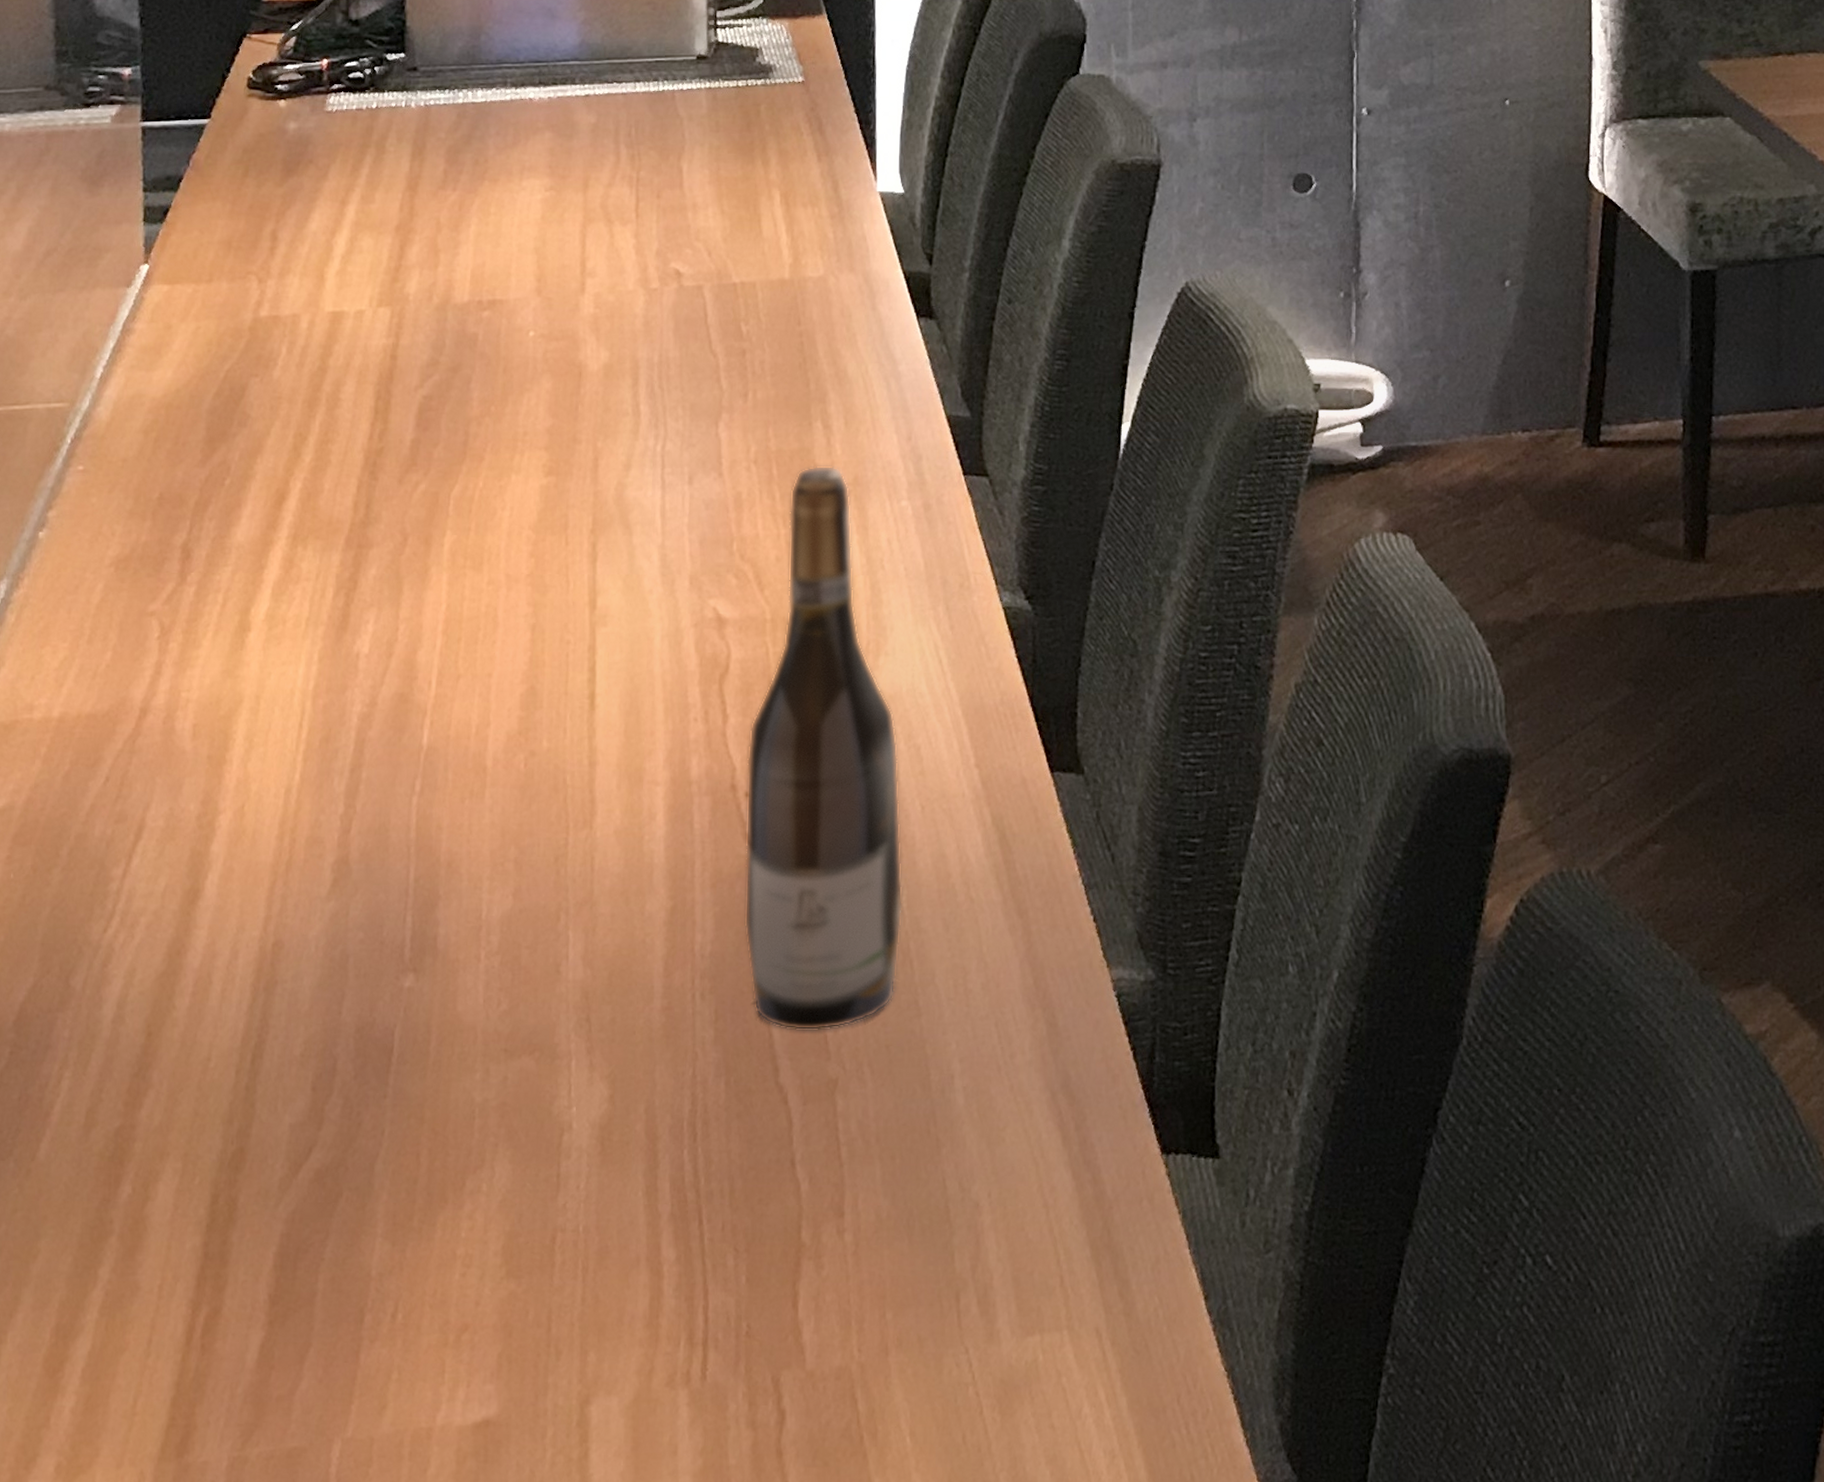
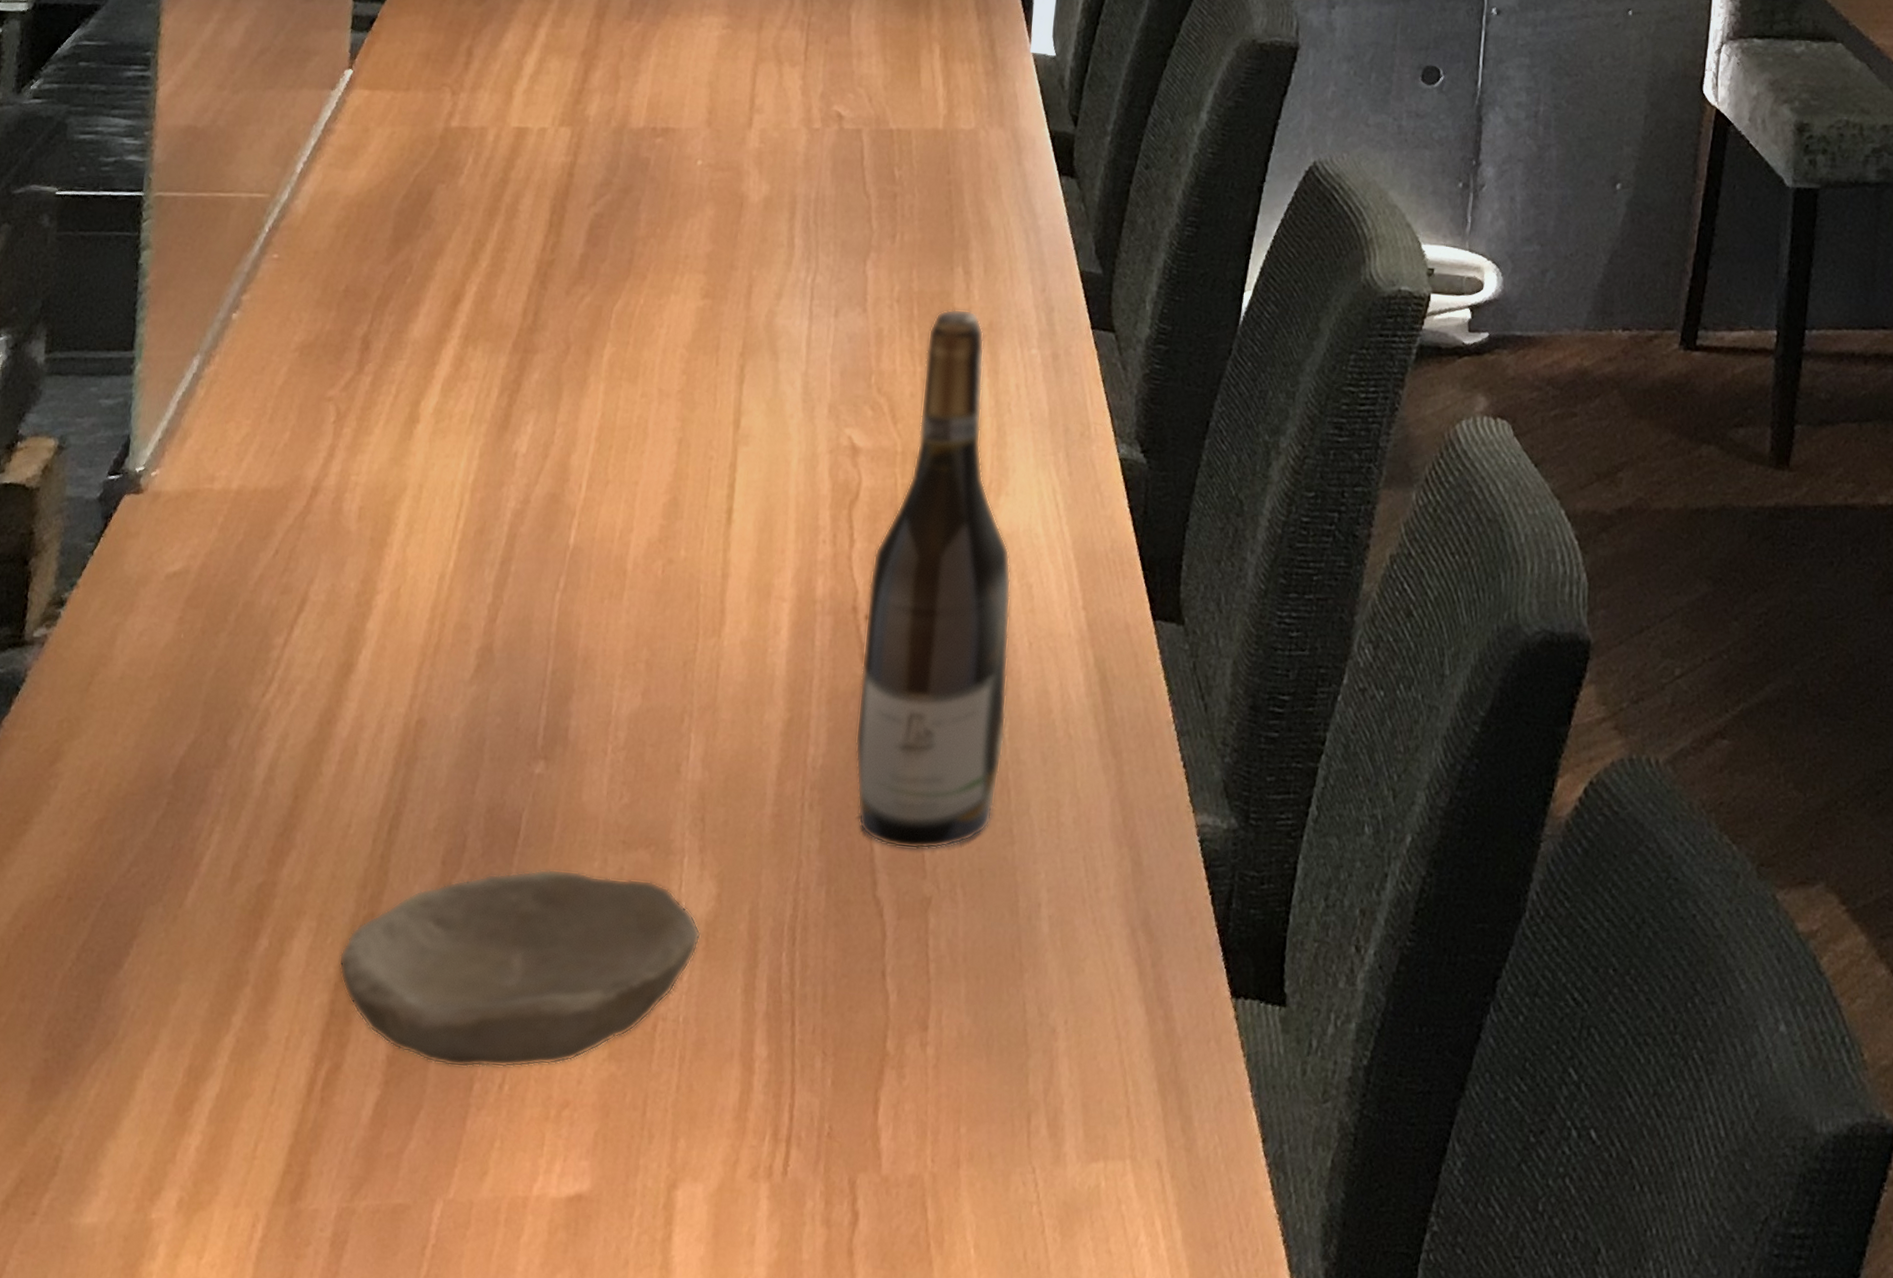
bowl: none [209,1085,596,1300] -> present [338,868,702,1068]

